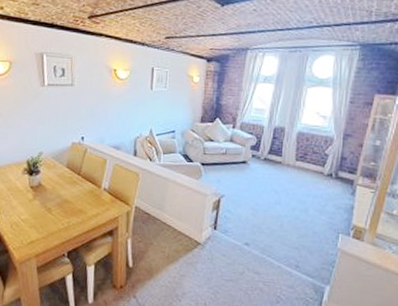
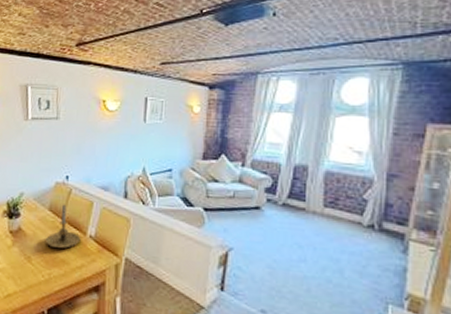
candle holder: none [63,162,96,200] -> present [45,204,81,249]

